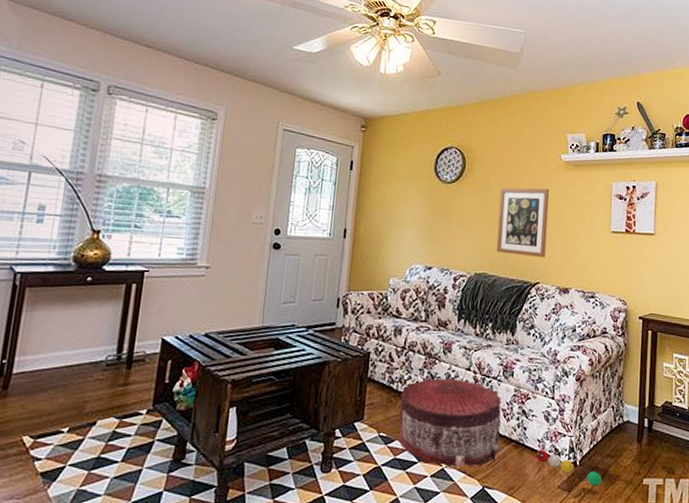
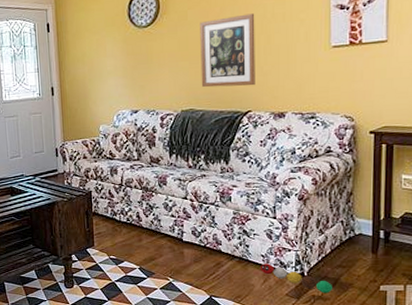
pouf: present [398,378,502,468] -> none [124,207,223,282]

